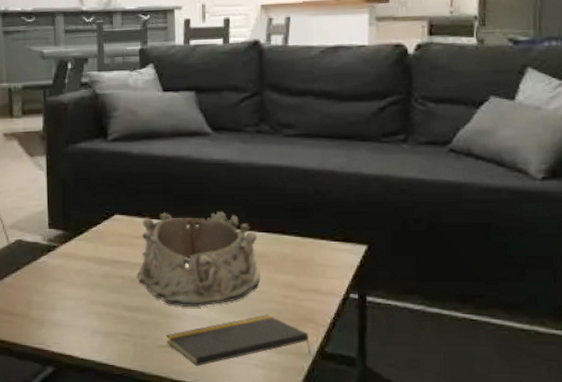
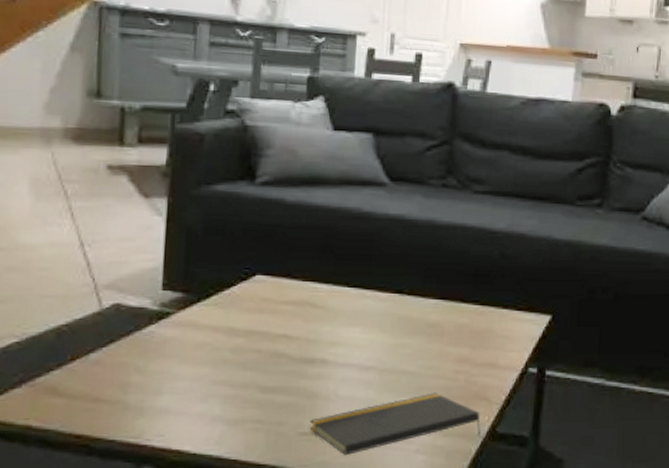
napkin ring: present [137,211,260,307] -> none [279,274,432,386]

